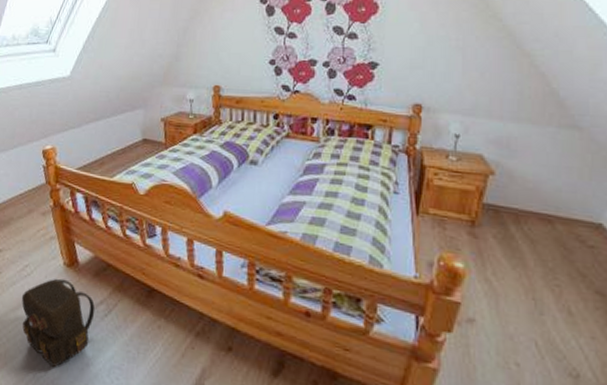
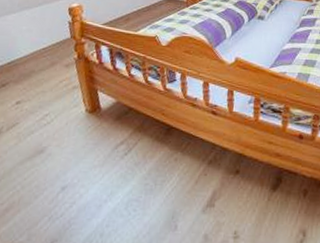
backpack: present [21,278,96,368] -> none [39,124,116,209]

